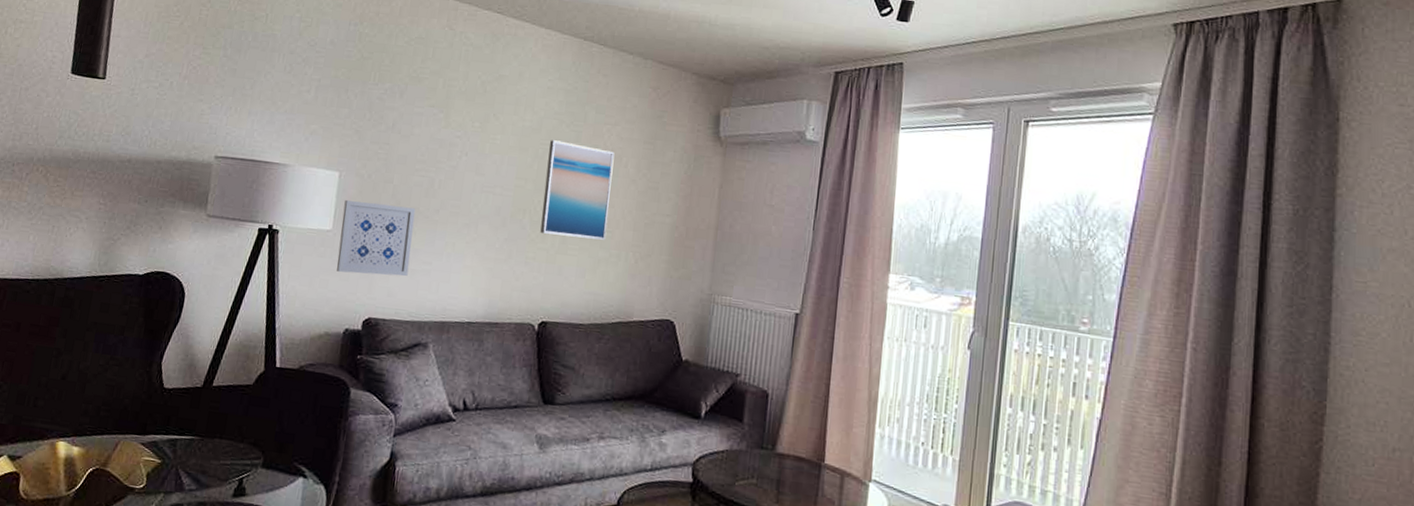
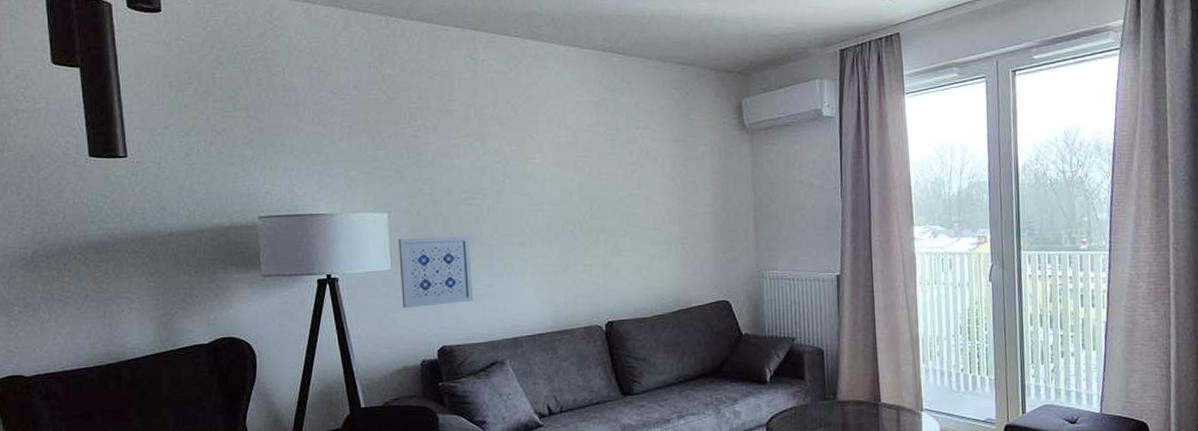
wall art: present [540,140,615,240] -> none [588,151,655,240]

